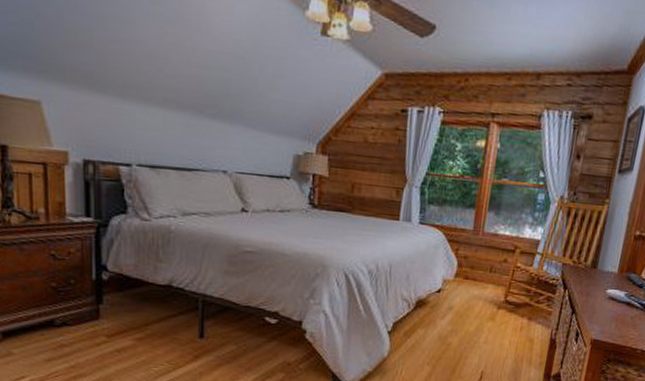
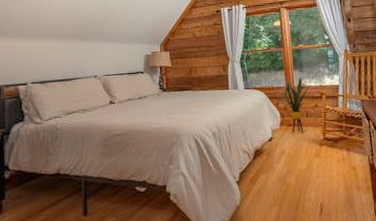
house plant: none [459,221,507,291] -> present [279,77,312,134]

